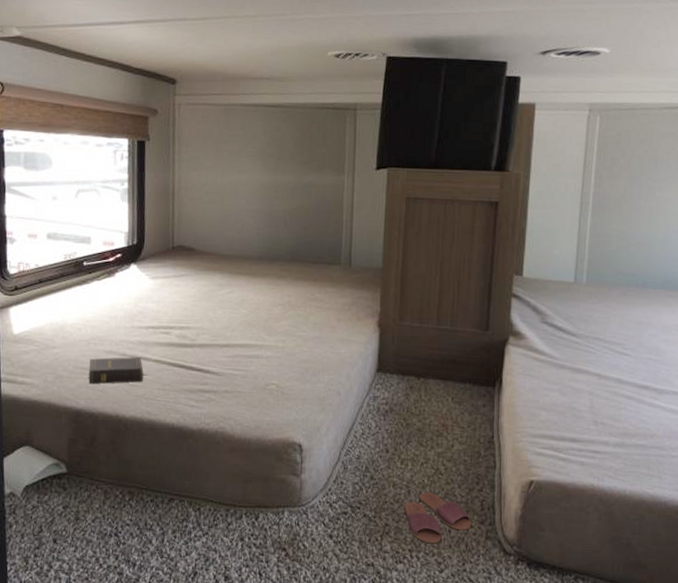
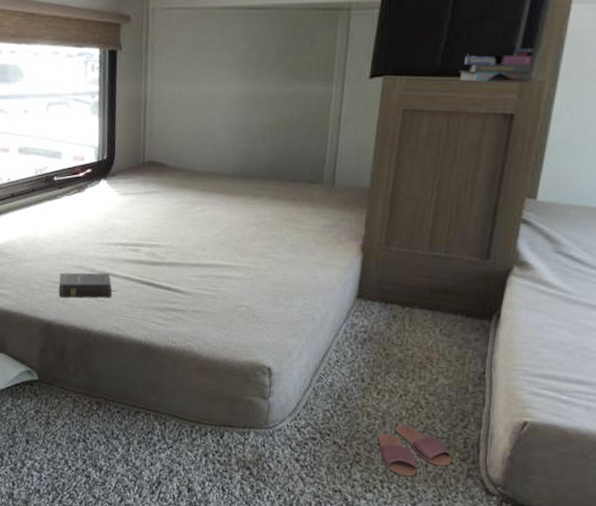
books: none [450,145,510,175] -> present [458,48,535,83]

